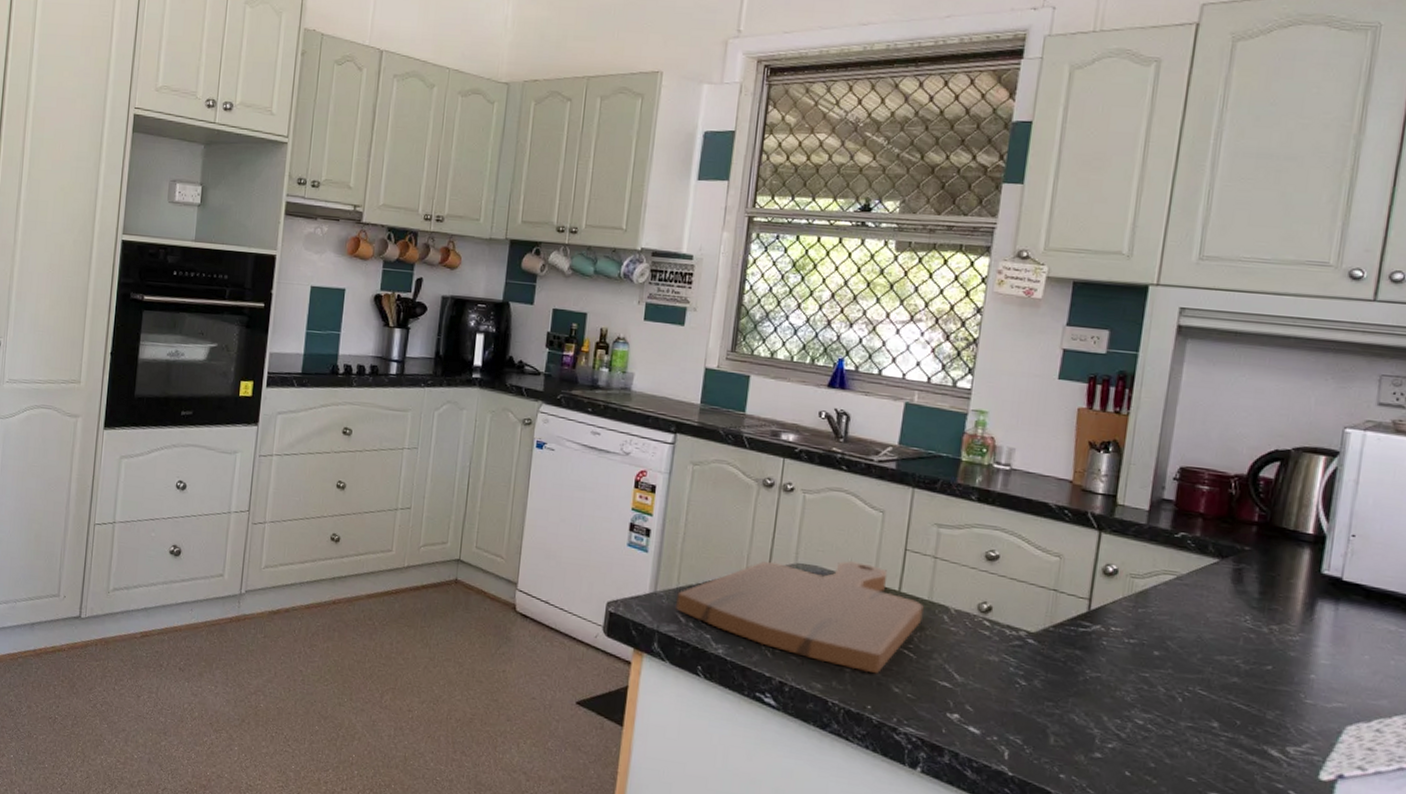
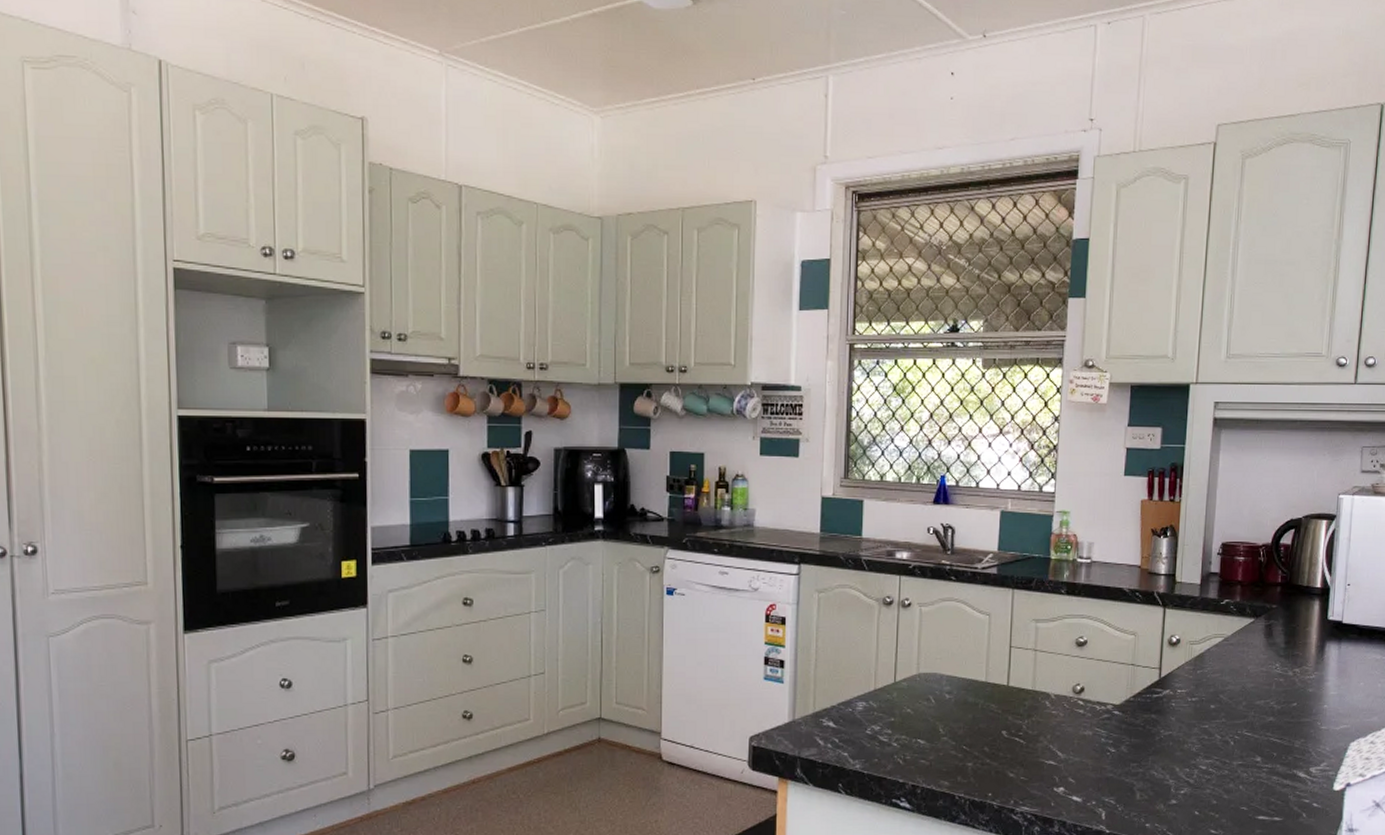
cutting board: present [676,560,924,674] -> none [814,664,1029,764]

